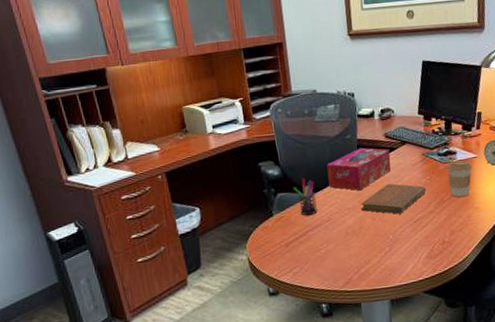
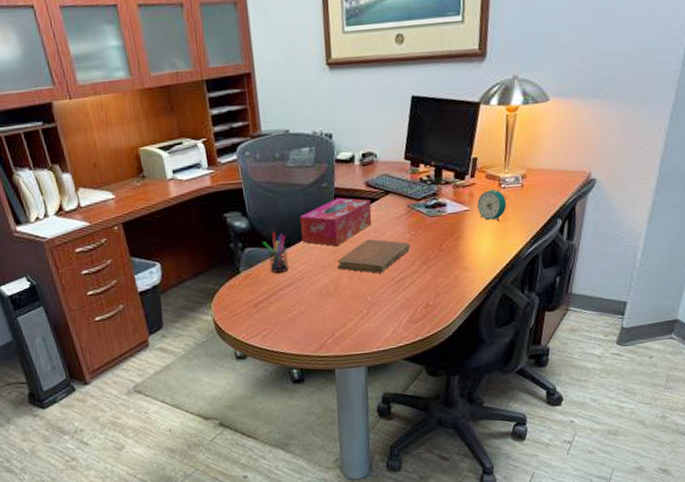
coffee cup: present [447,160,473,197] -> none [435,214,464,255]

